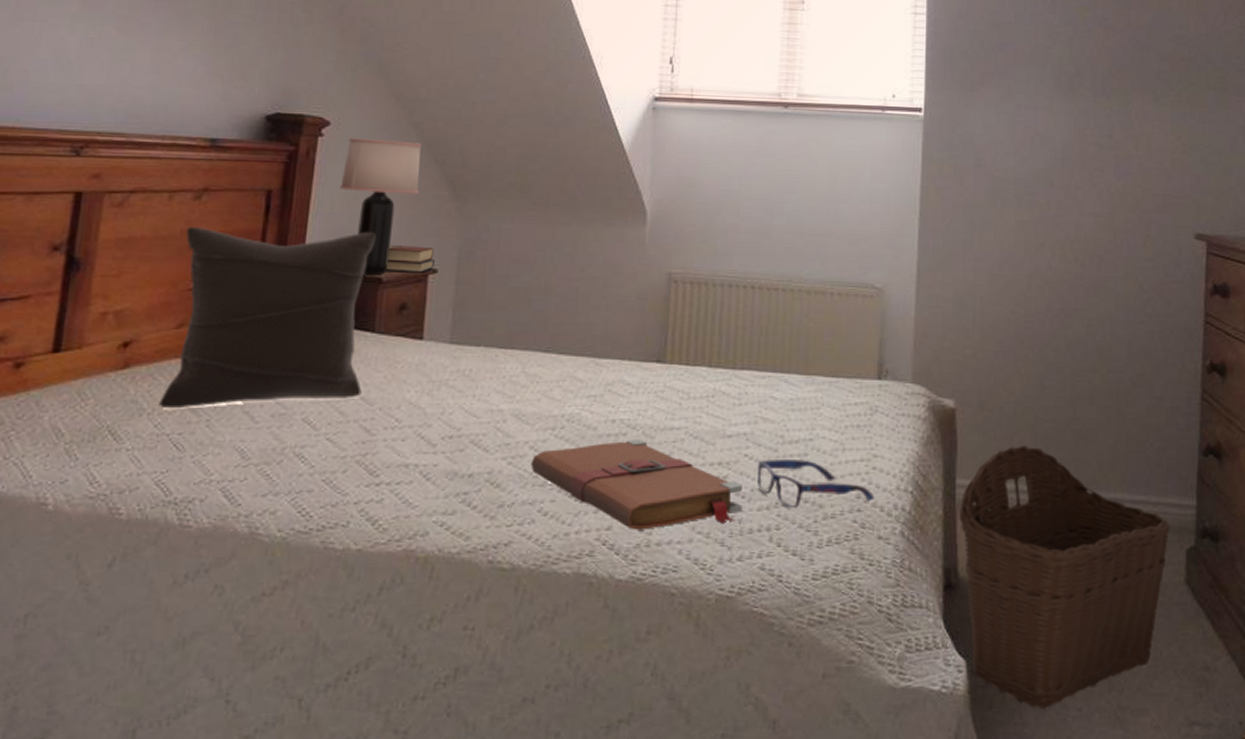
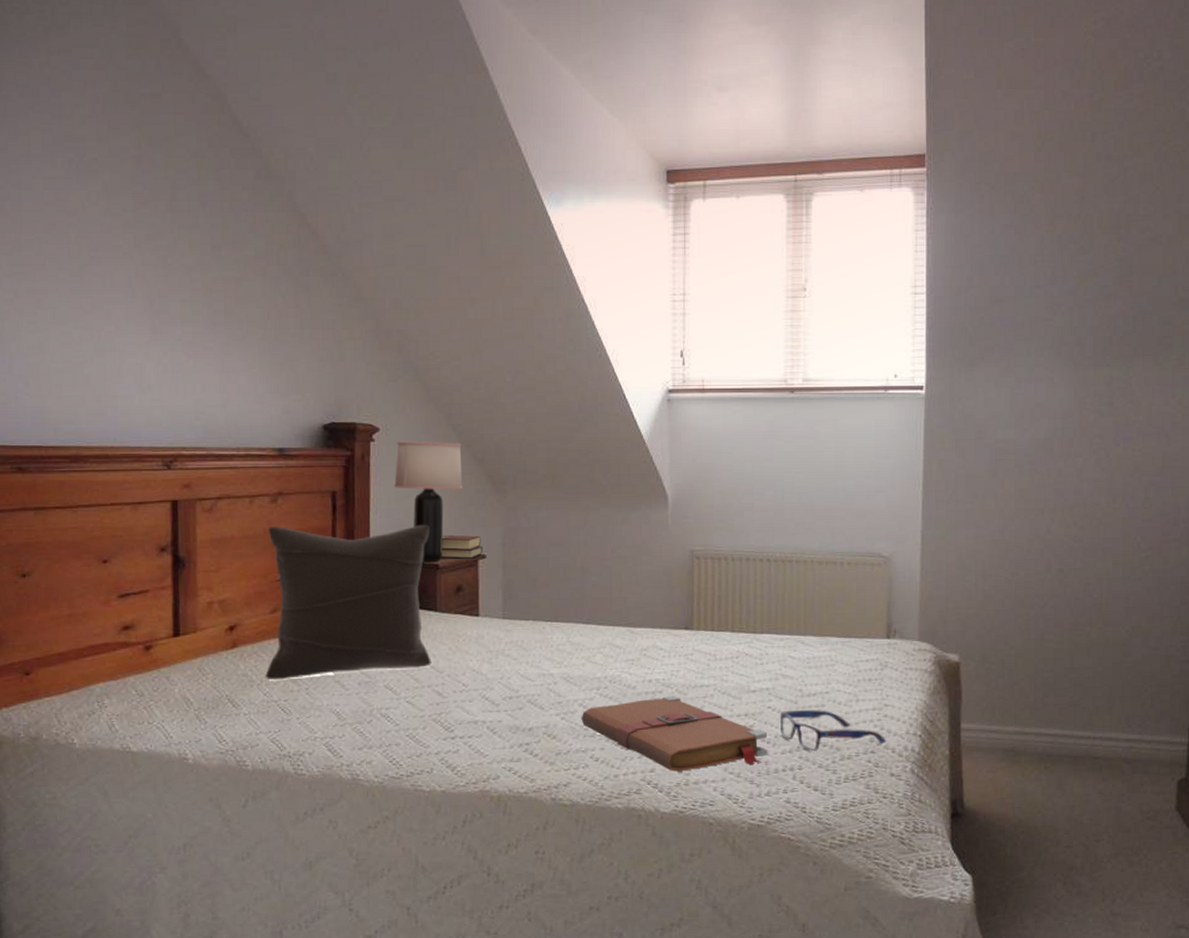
wicker basket: present [959,444,1170,709] -> none [965,692,1163,915]

